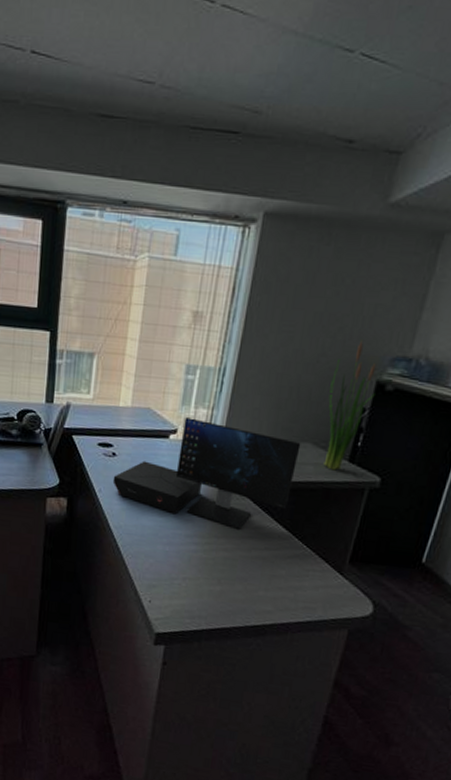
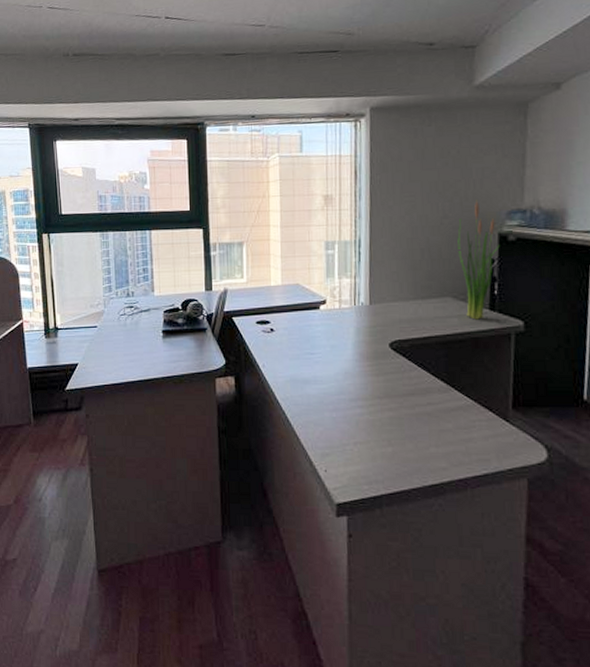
computer monitor: present [112,417,301,531] -> none [274,288,442,389]

